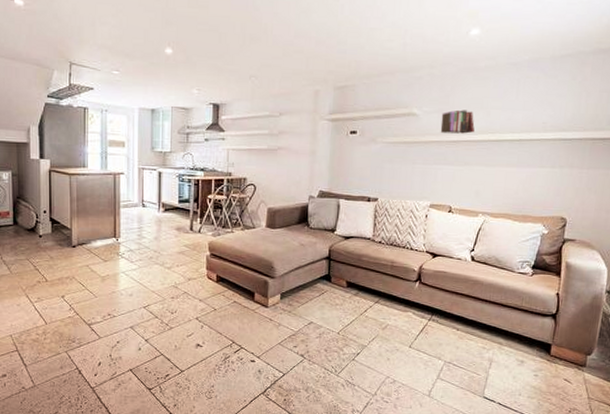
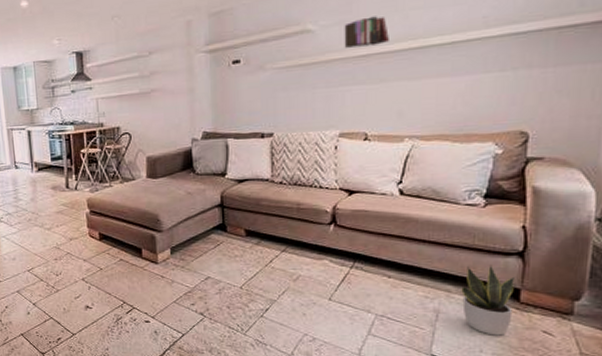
potted plant: none [509,323,548,382] -> present [461,265,515,336]

